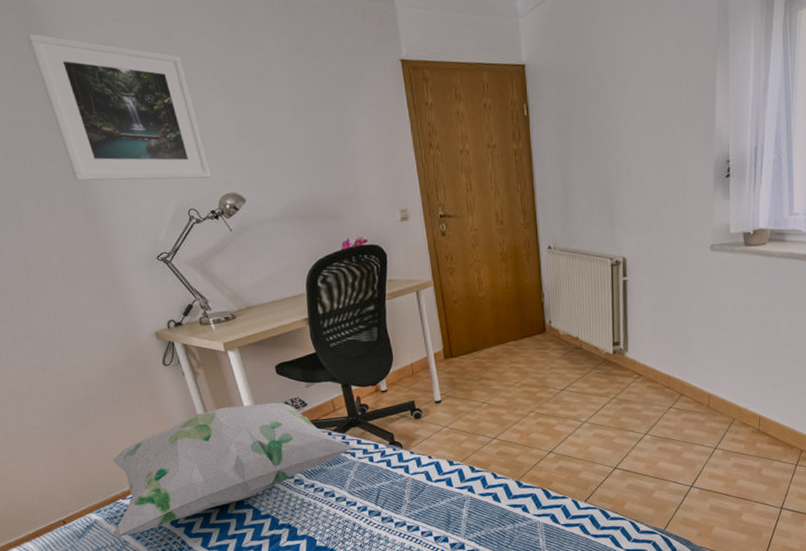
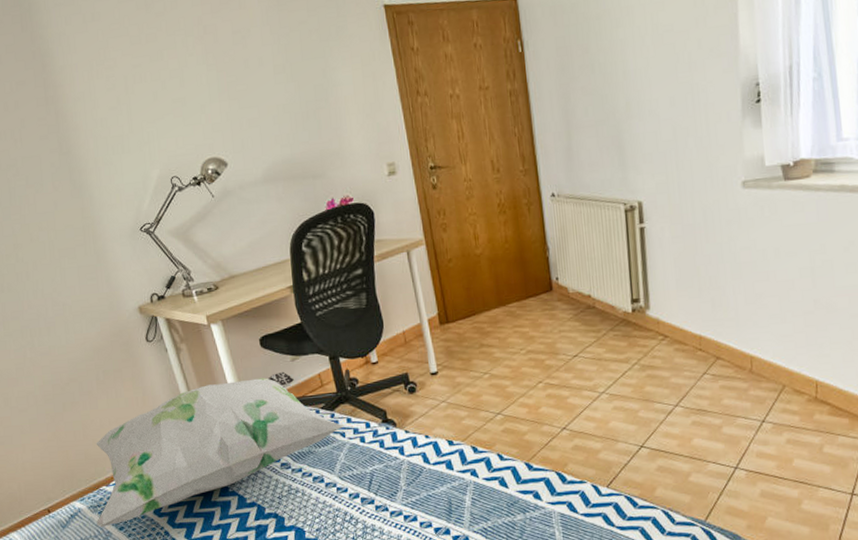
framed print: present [26,33,211,181] -> none [19,13,193,155]

